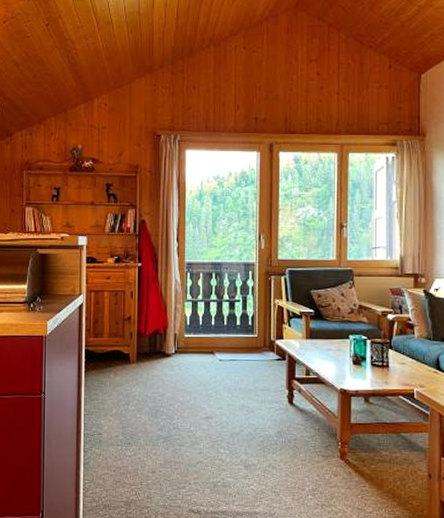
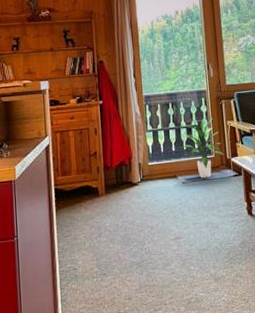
indoor plant: none [221,292,267,359] -> present [181,117,224,179]

